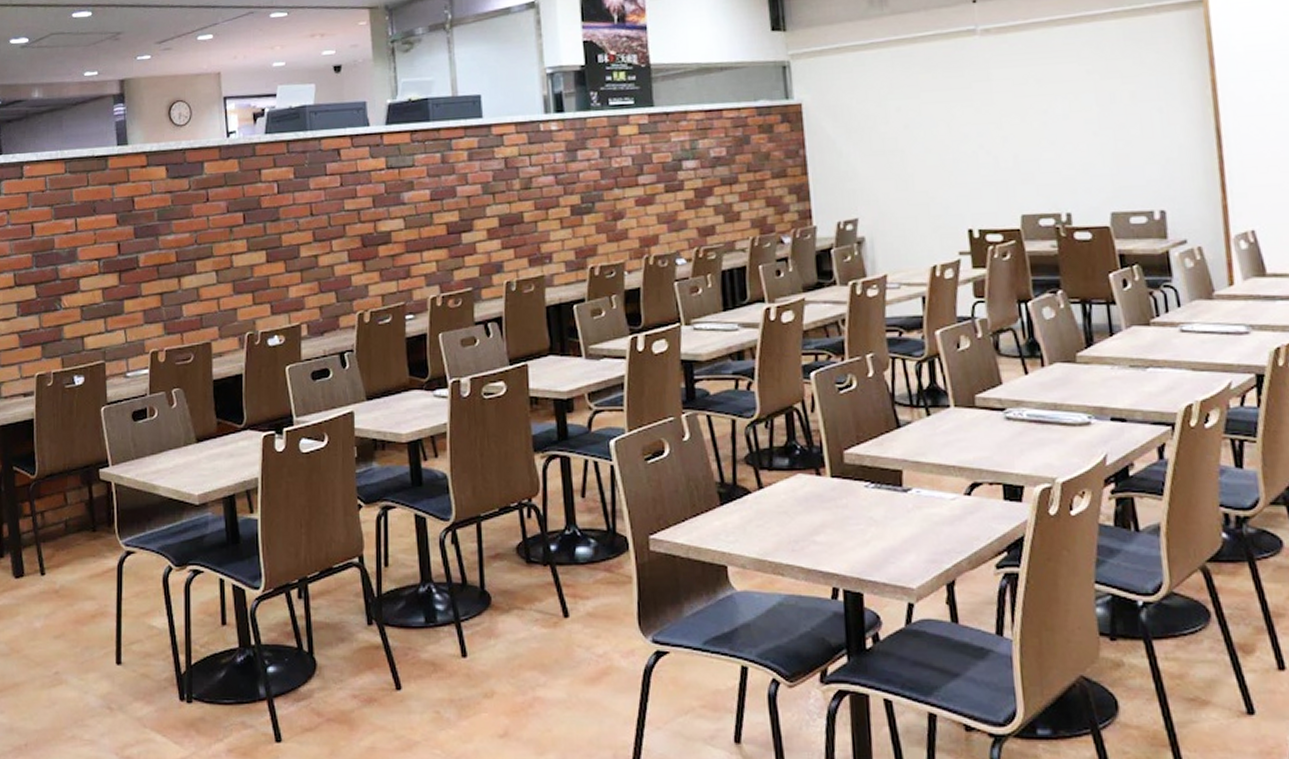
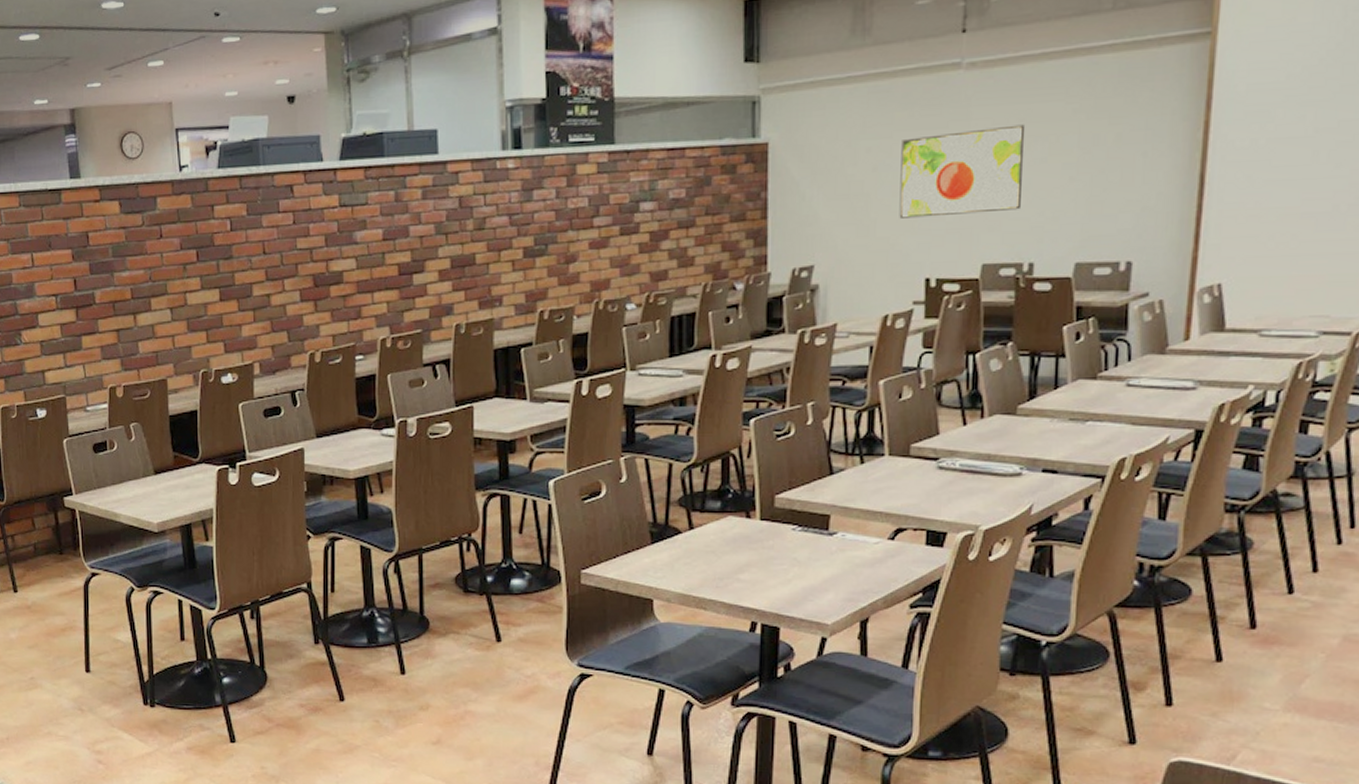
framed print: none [929,84,1050,173] -> present [899,124,1026,219]

